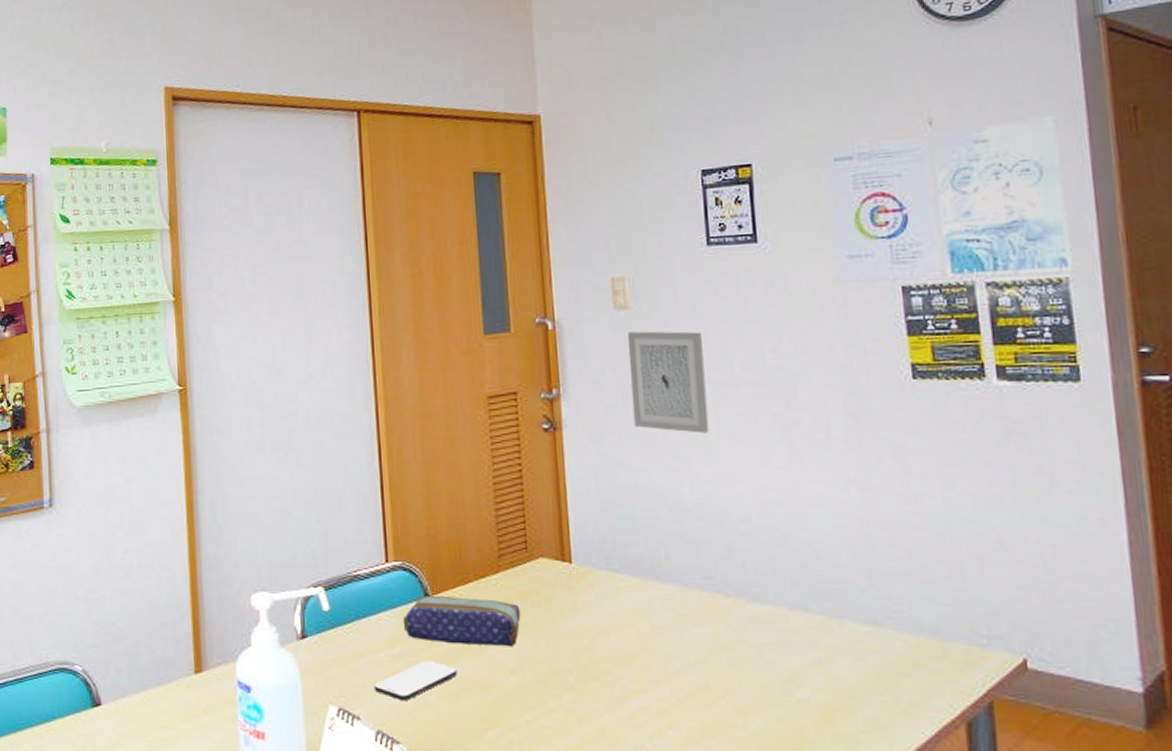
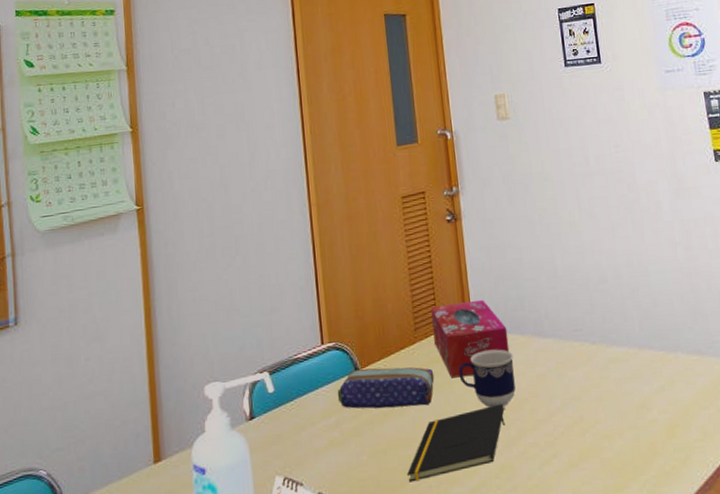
smartphone: present [374,661,457,700] -> none [314,426,384,463]
notepad: none [484,655,608,734] -> present [407,403,505,482]
tissue box: none [519,528,617,619] -> present [431,299,510,378]
cup: none [551,590,623,659] -> present [458,349,516,408]
wall art: present [628,331,710,433] -> none [509,134,574,215]

